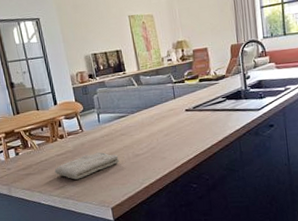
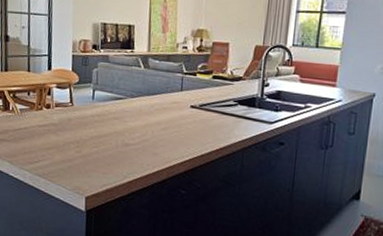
washcloth: present [54,152,119,180] -> none [32,131,106,158]

